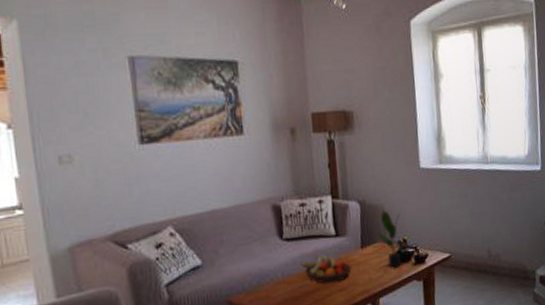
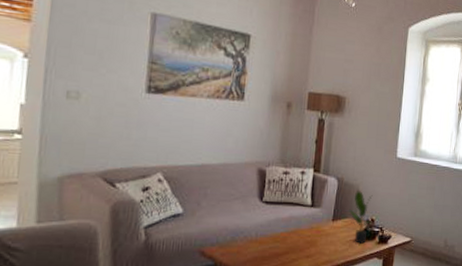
fruit bowl: present [300,255,351,283] -> none [274,221,321,248]

